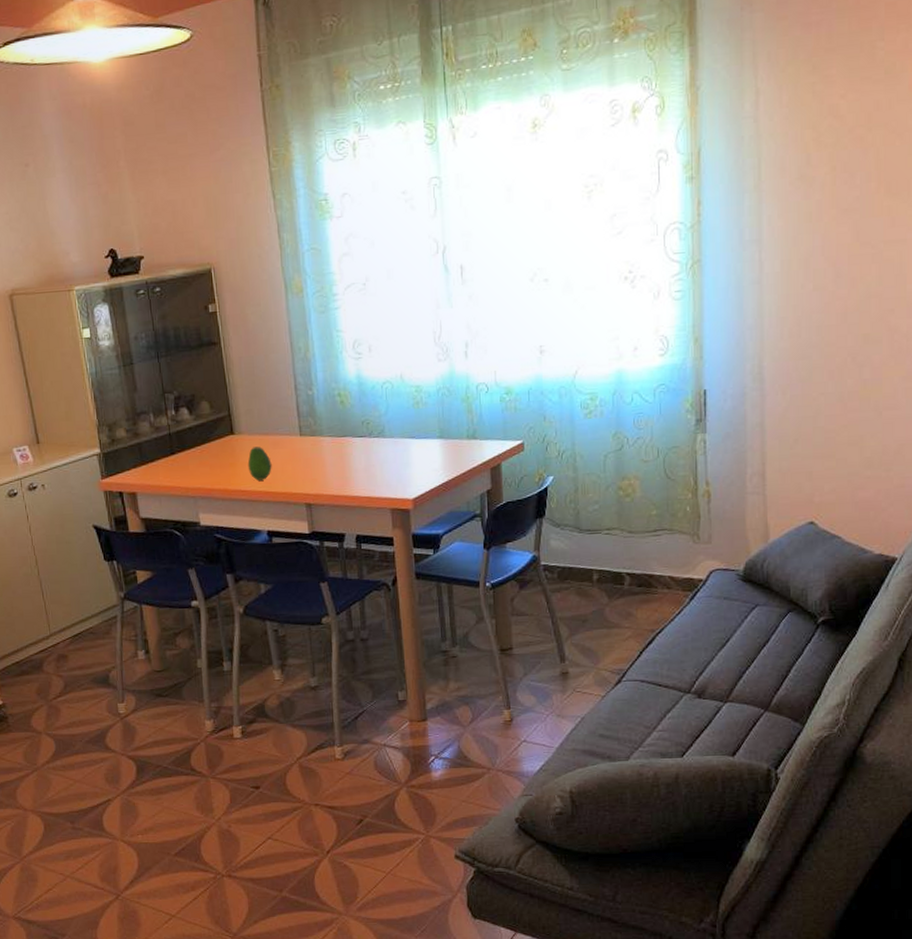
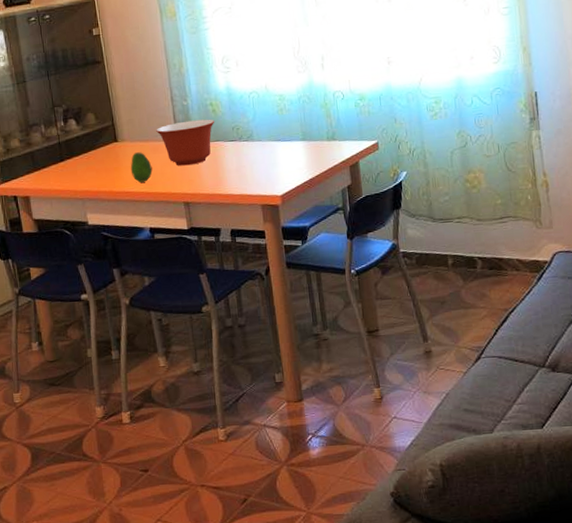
mixing bowl: none [277,411,343,464] -> present [156,119,215,166]

